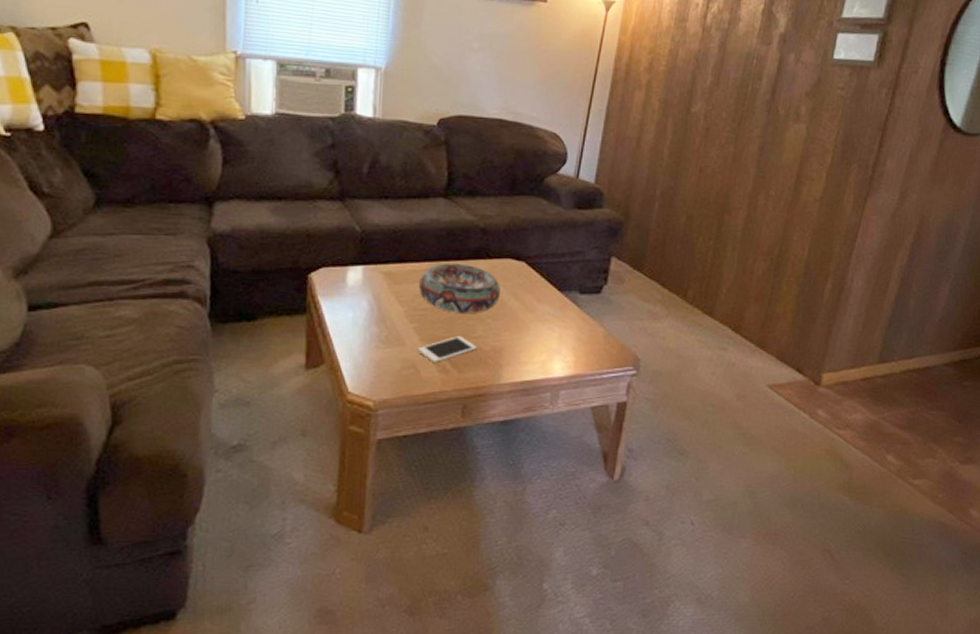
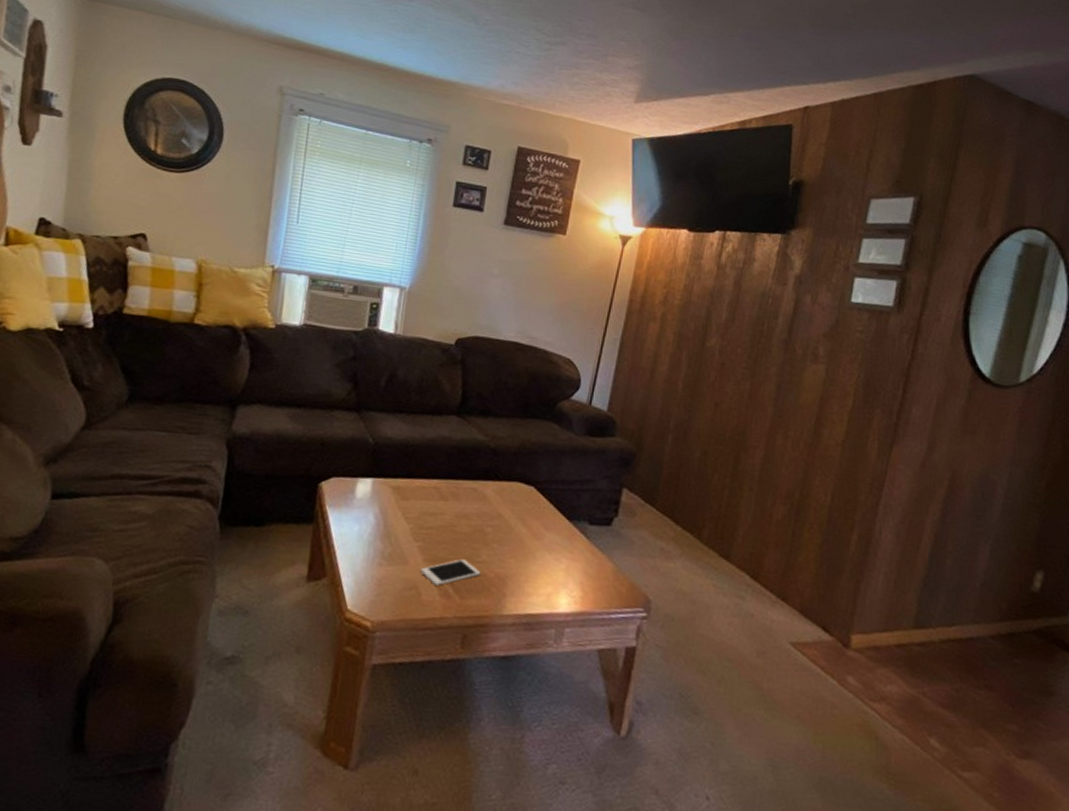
decorative bowl: present [418,263,501,313] -> none [426,482,509,537]

